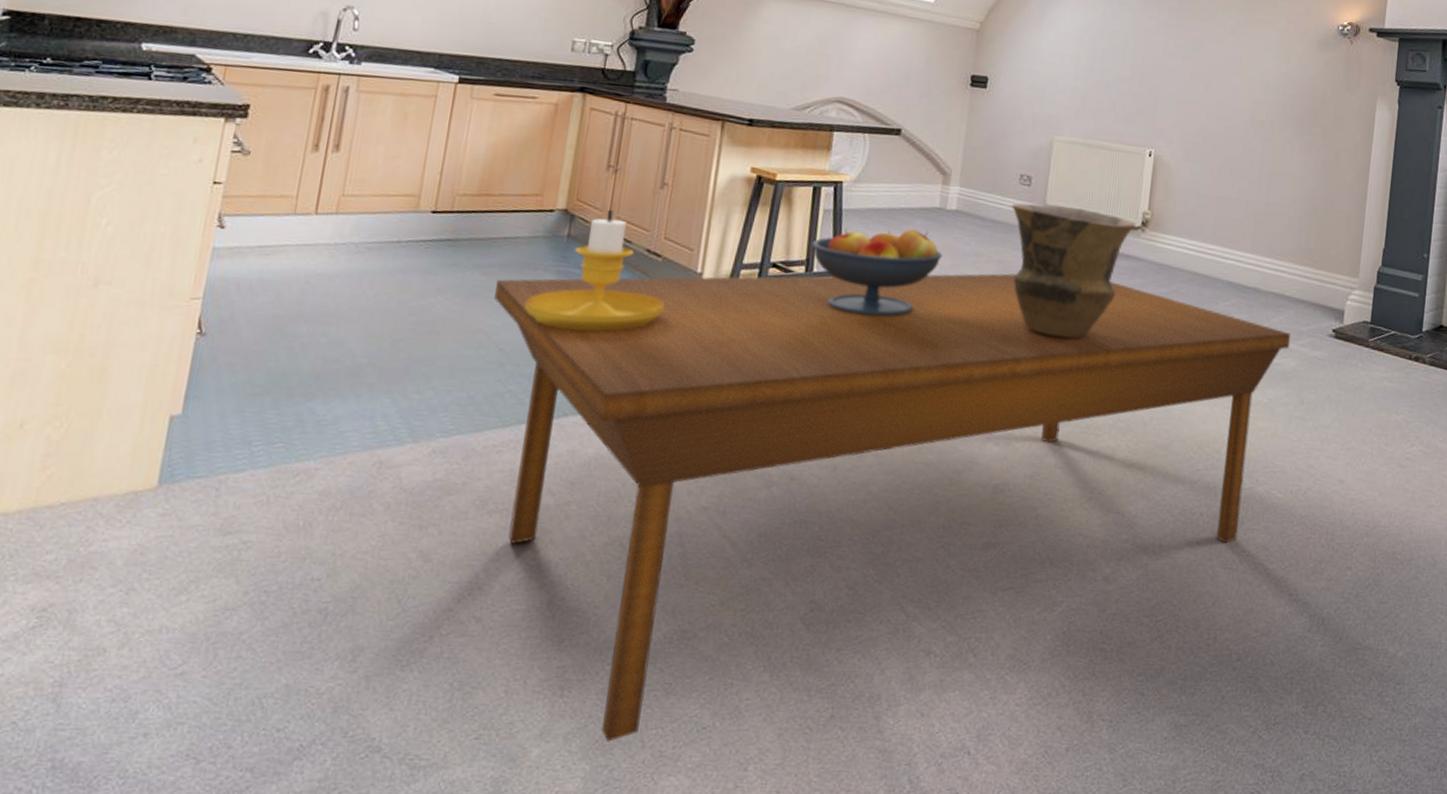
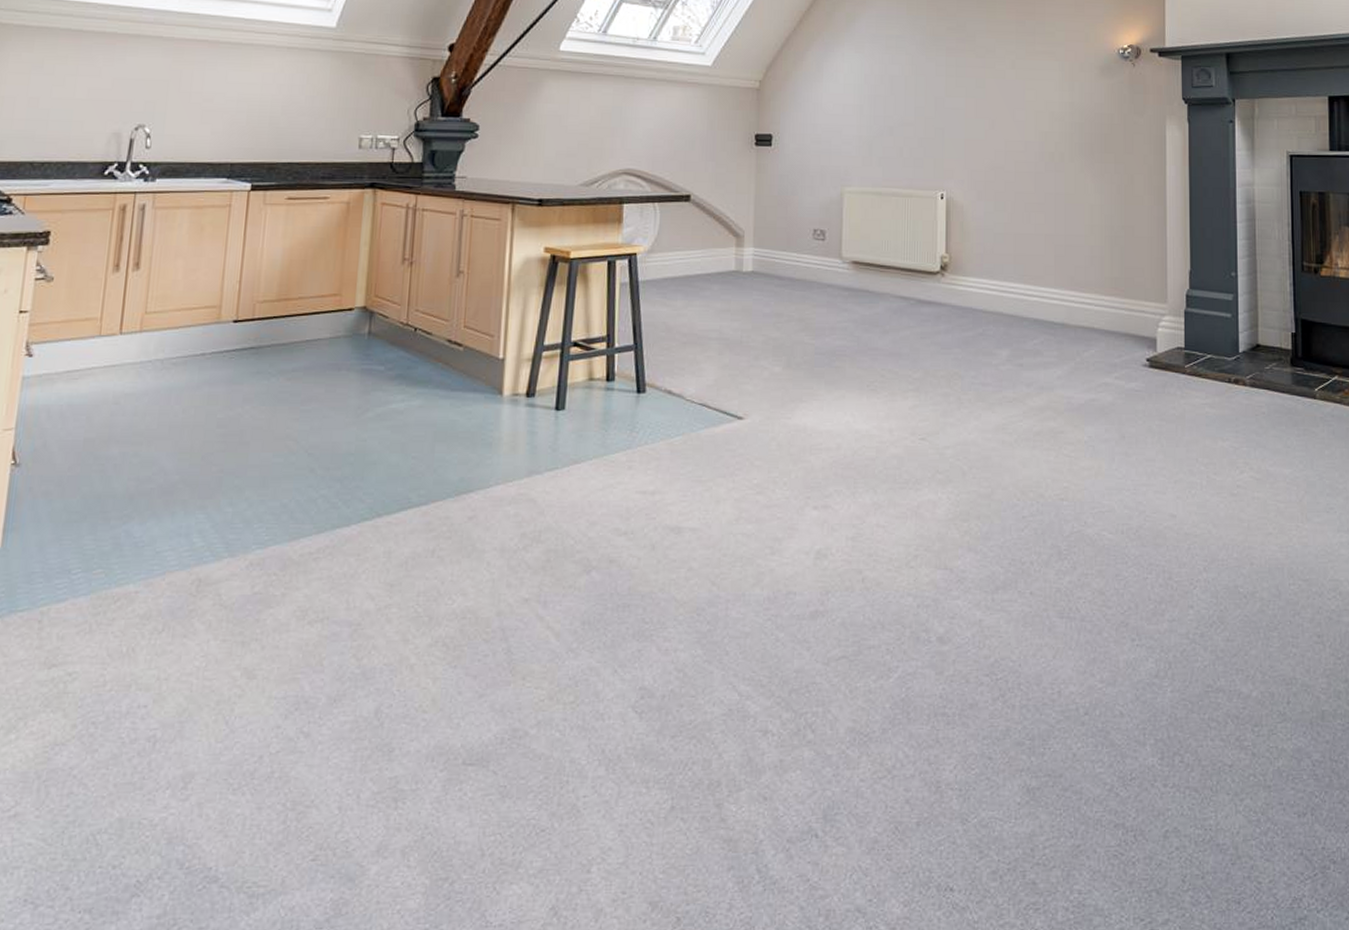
dining table: present [494,273,1291,742] -> none [300,330,1105,853]
candlestick: present [524,210,664,332] -> none [330,303,469,428]
fruit bowl: present [812,229,942,317] -> none [611,295,743,387]
vase: present [1012,203,1136,339] -> none [808,258,934,392]

